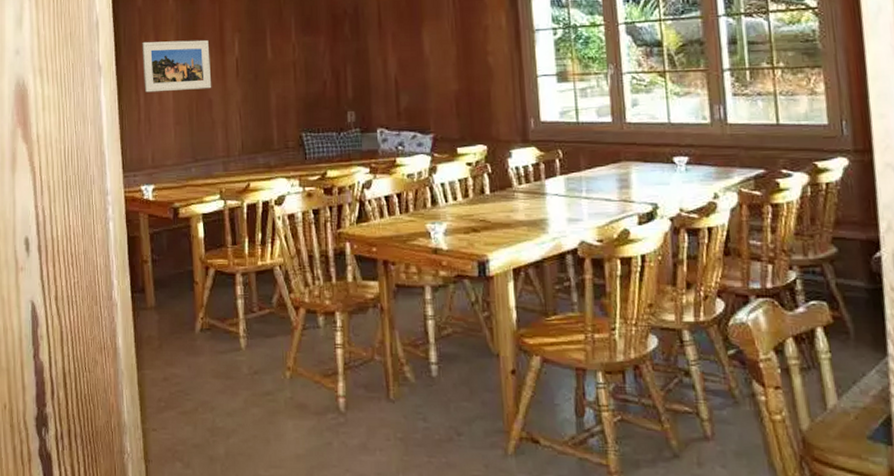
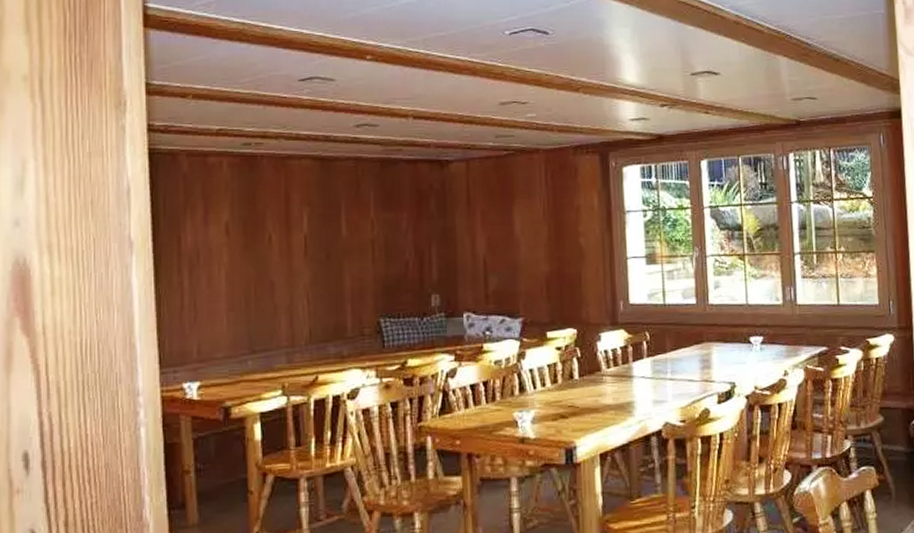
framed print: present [142,40,212,93] -> none [187,213,275,274]

